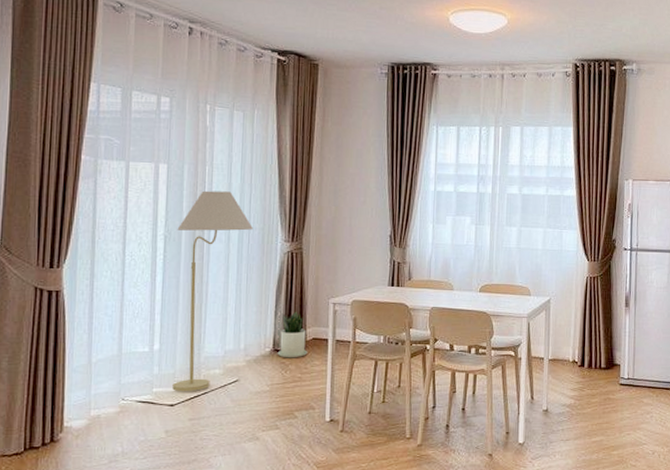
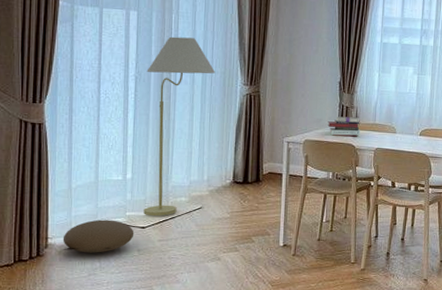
pouf: none [80,398,162,437] -> present [62,219,134,253]
planter: present [277,311,308,358] -> none [236,148,264,190]
books: none [377,273,414,296] -> present [327,116,361,137]

